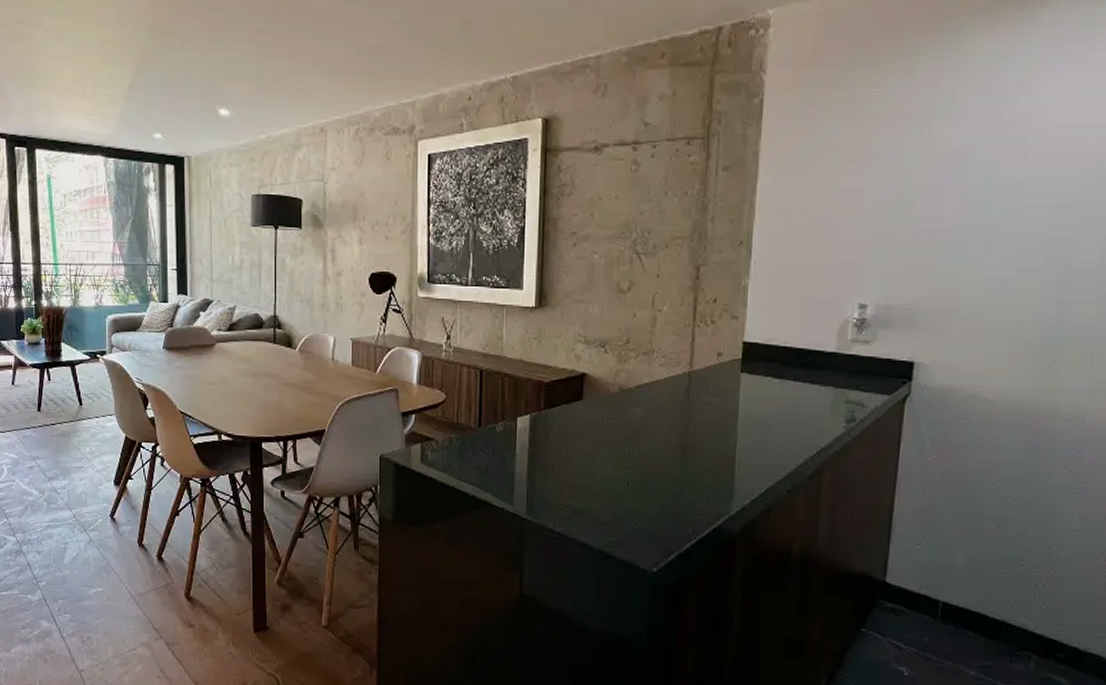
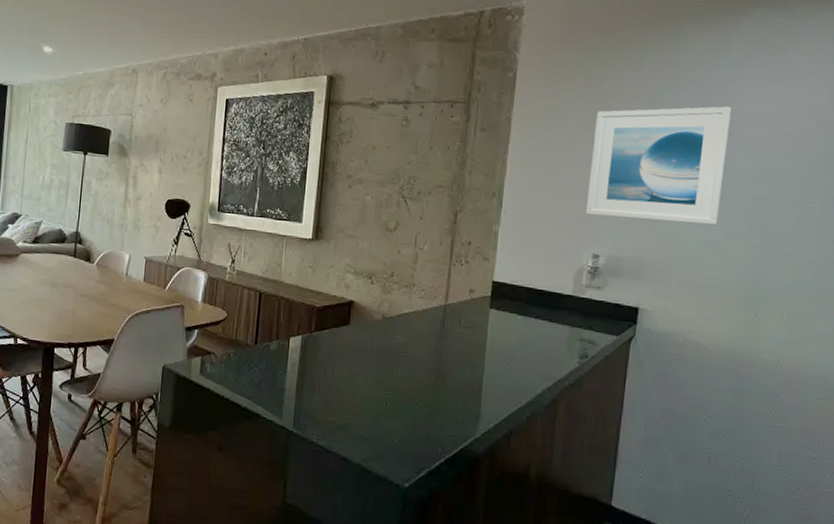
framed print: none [850,119,1025,262] -> present [586,106,732,226]

